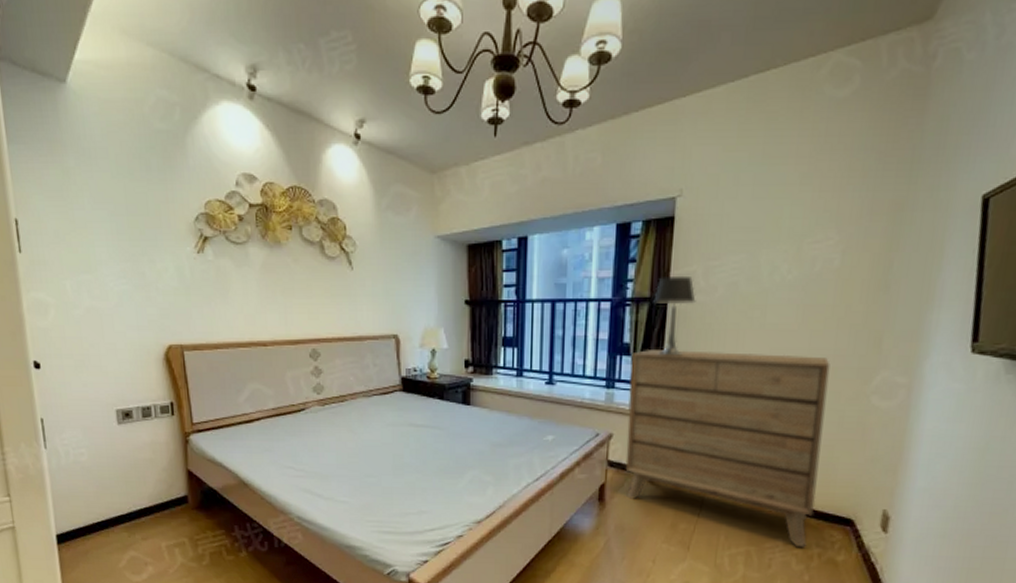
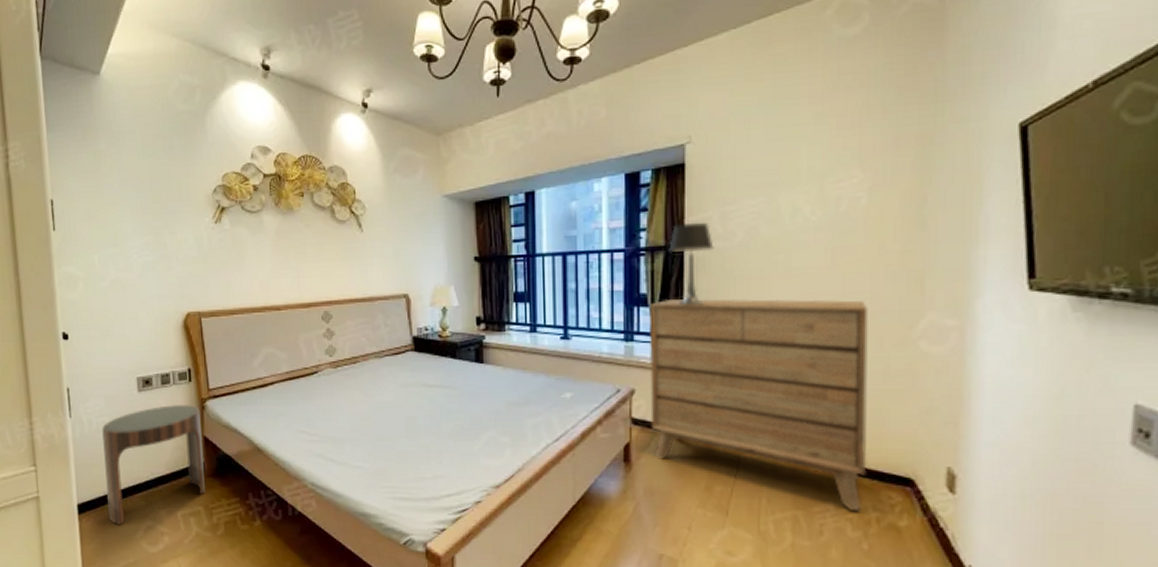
side table: none [80,438,190,555] -> present [102,405,205,525]

